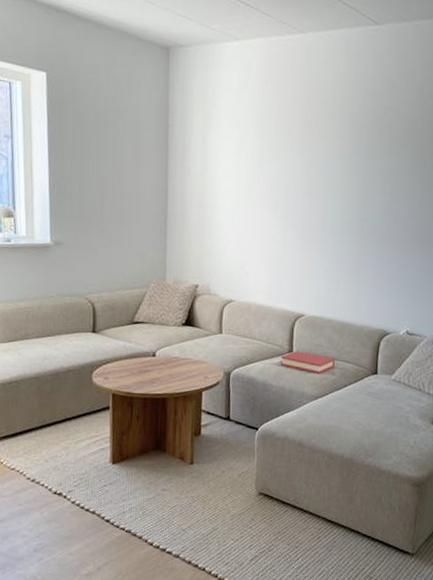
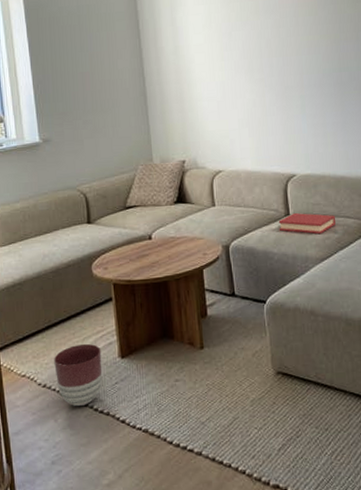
planter: none [45,446,93,503] -> present [54,343,103,406]

